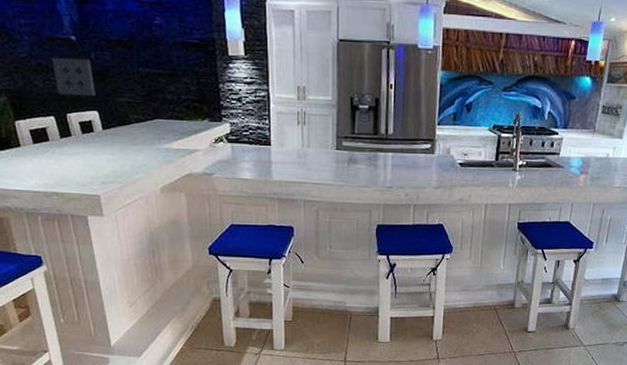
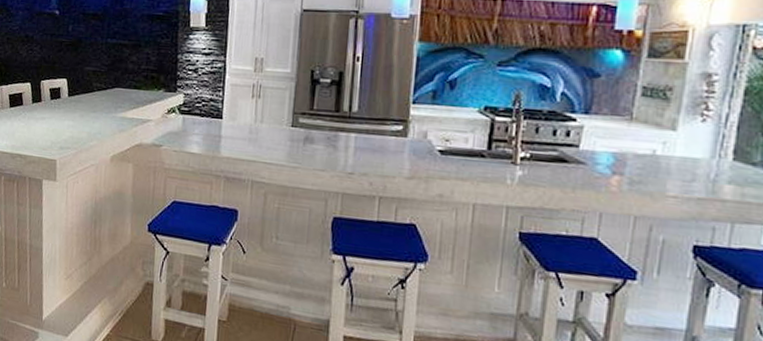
wall art: present [52,57,96,96] -> none [37,29,68,65]

